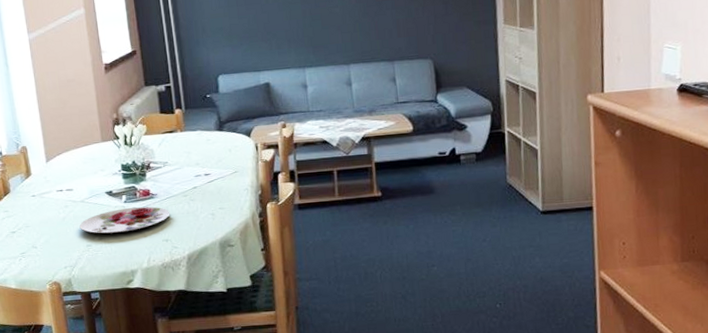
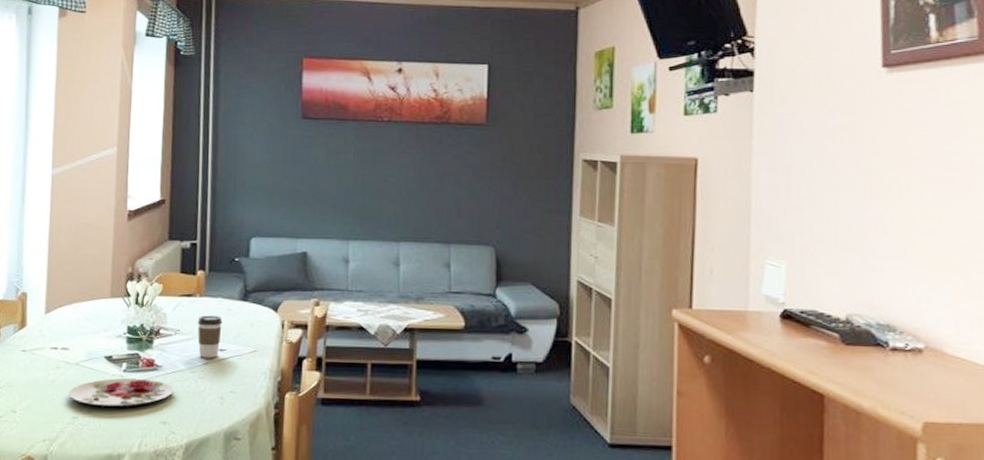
coffee cup: none [181,146,204,183] -> present [197,315,222,358]

